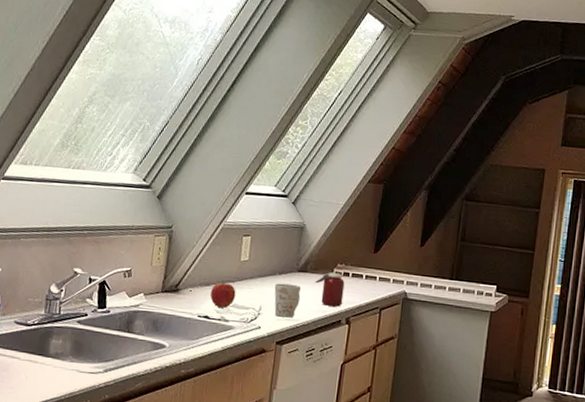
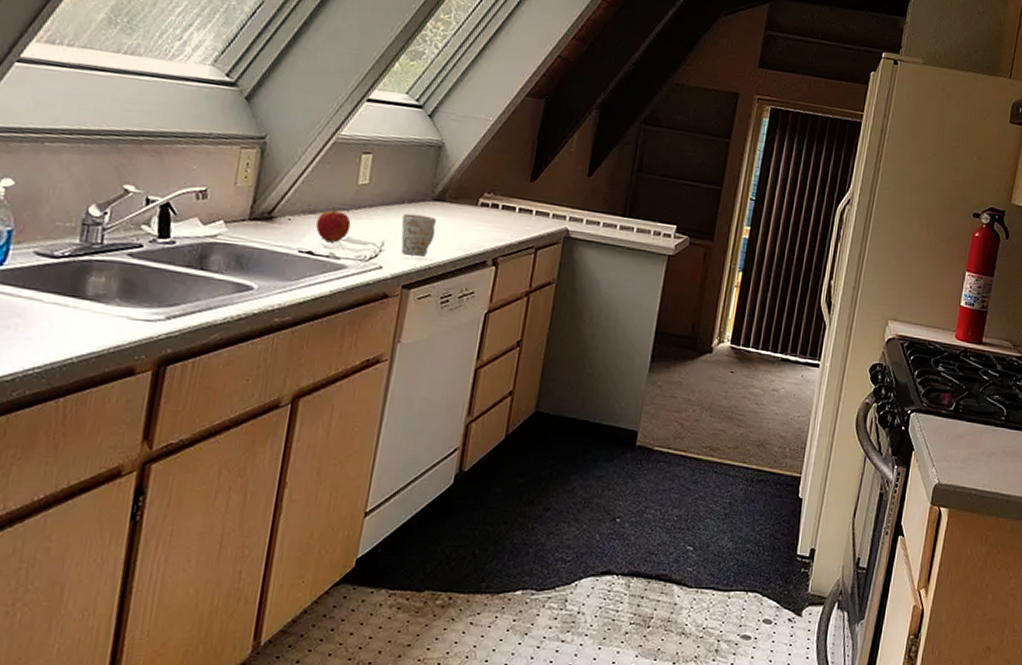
jar: present [314,272,345,307] -> none [453,202,493,245]

